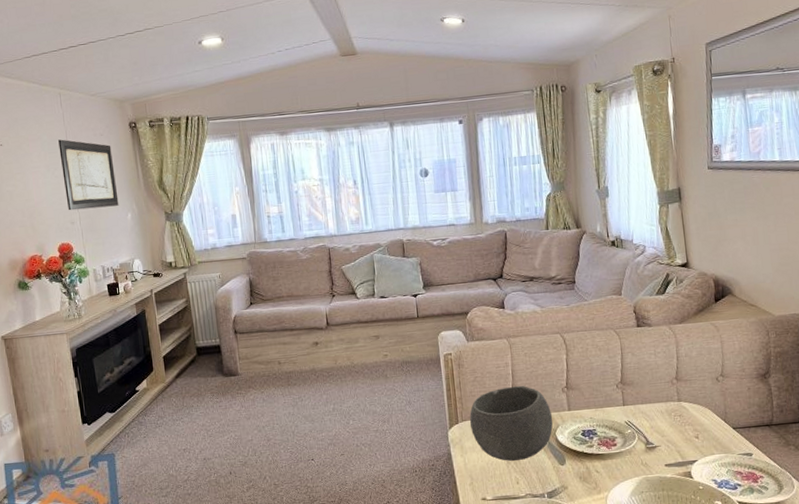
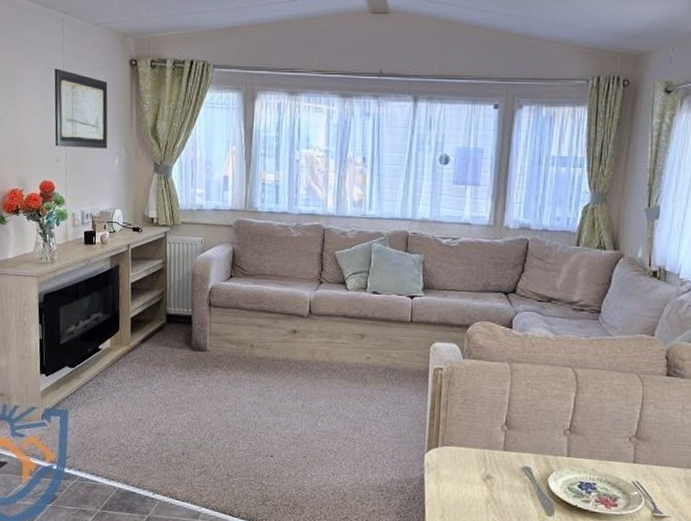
bowl: present [469,385,553,461] -> none [450,417,548,502]

